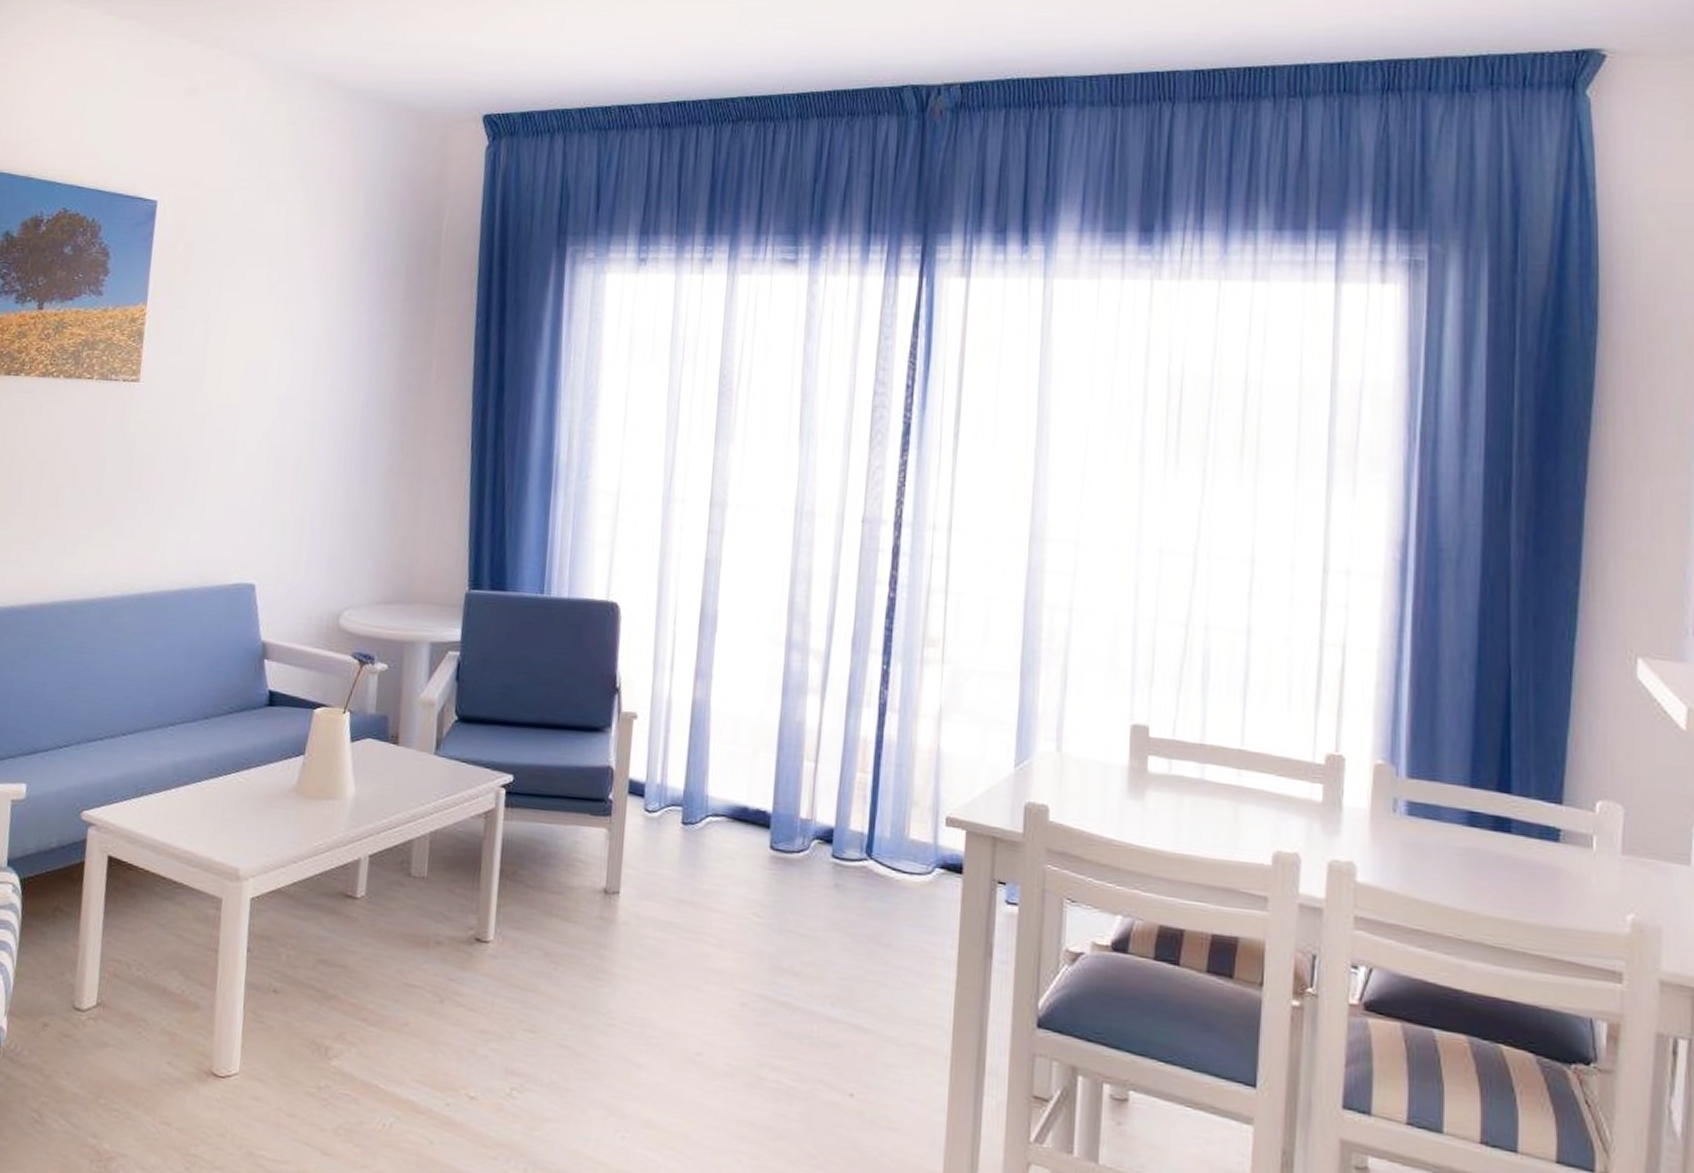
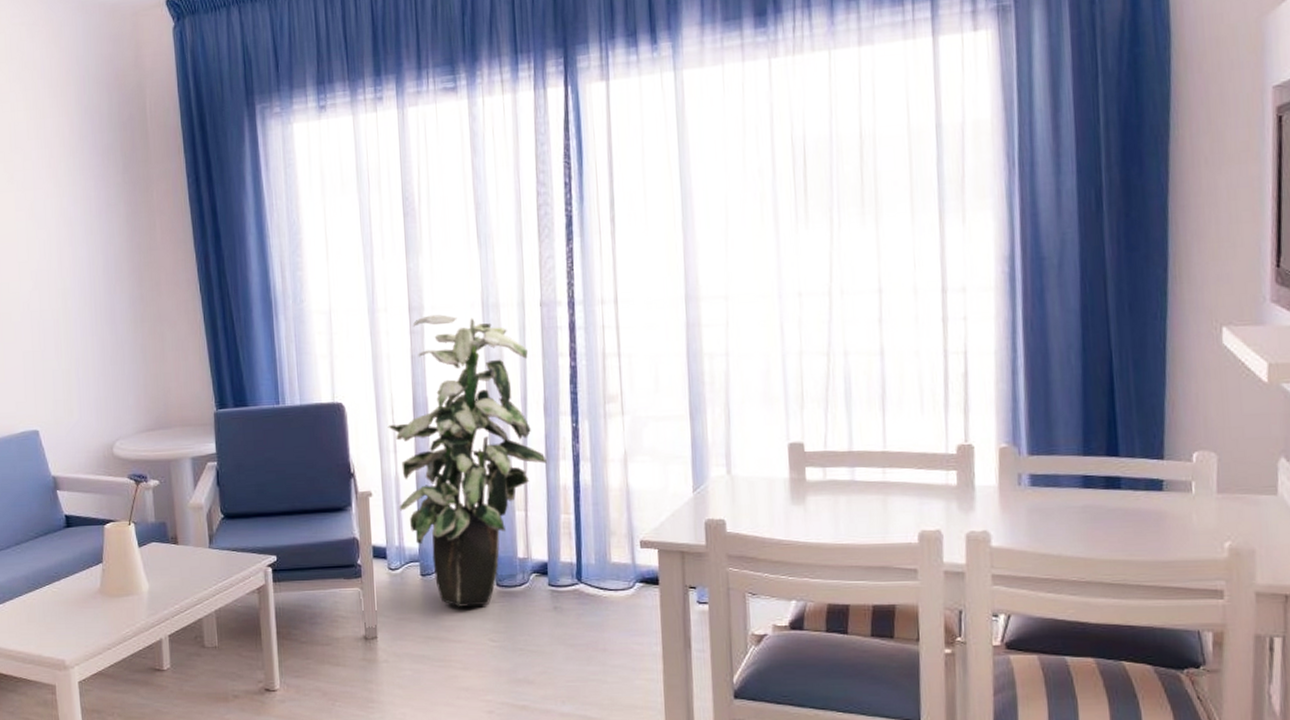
indoor plant: none [666,514,848,871] -> present [387,314,547,607]

